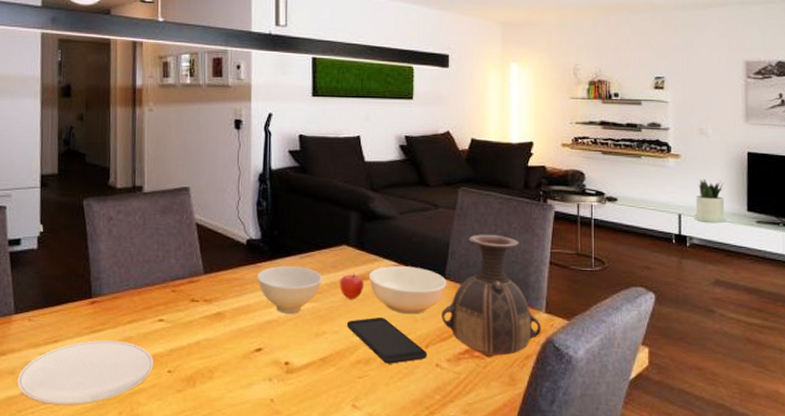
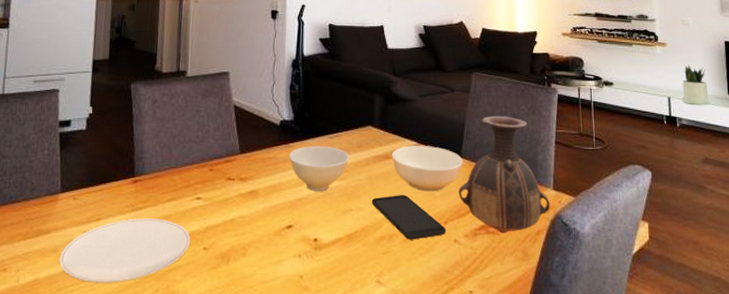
fruit: present [339,273,364,300] -> none [365,152,388,178]

